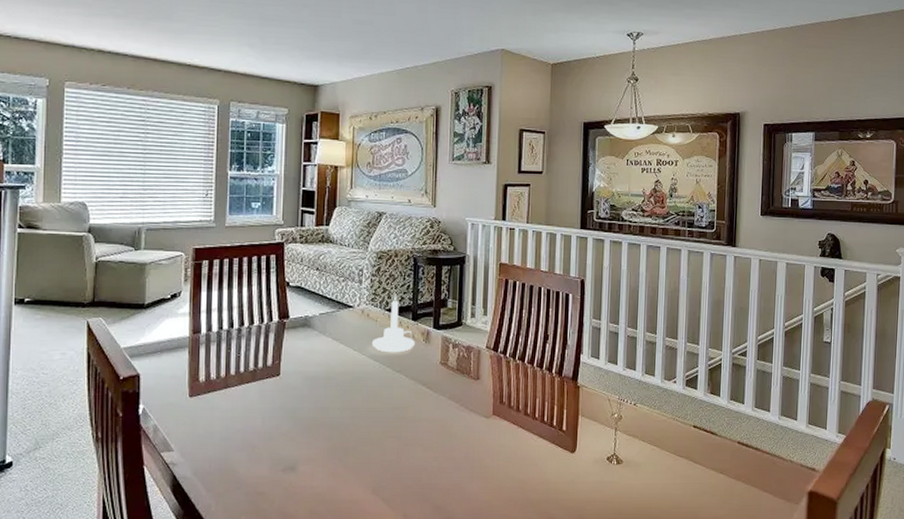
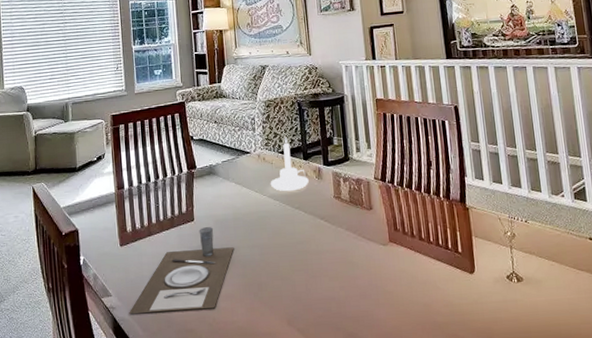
place setting: none [192,384,322,473] -> present [129,227,234,315]

